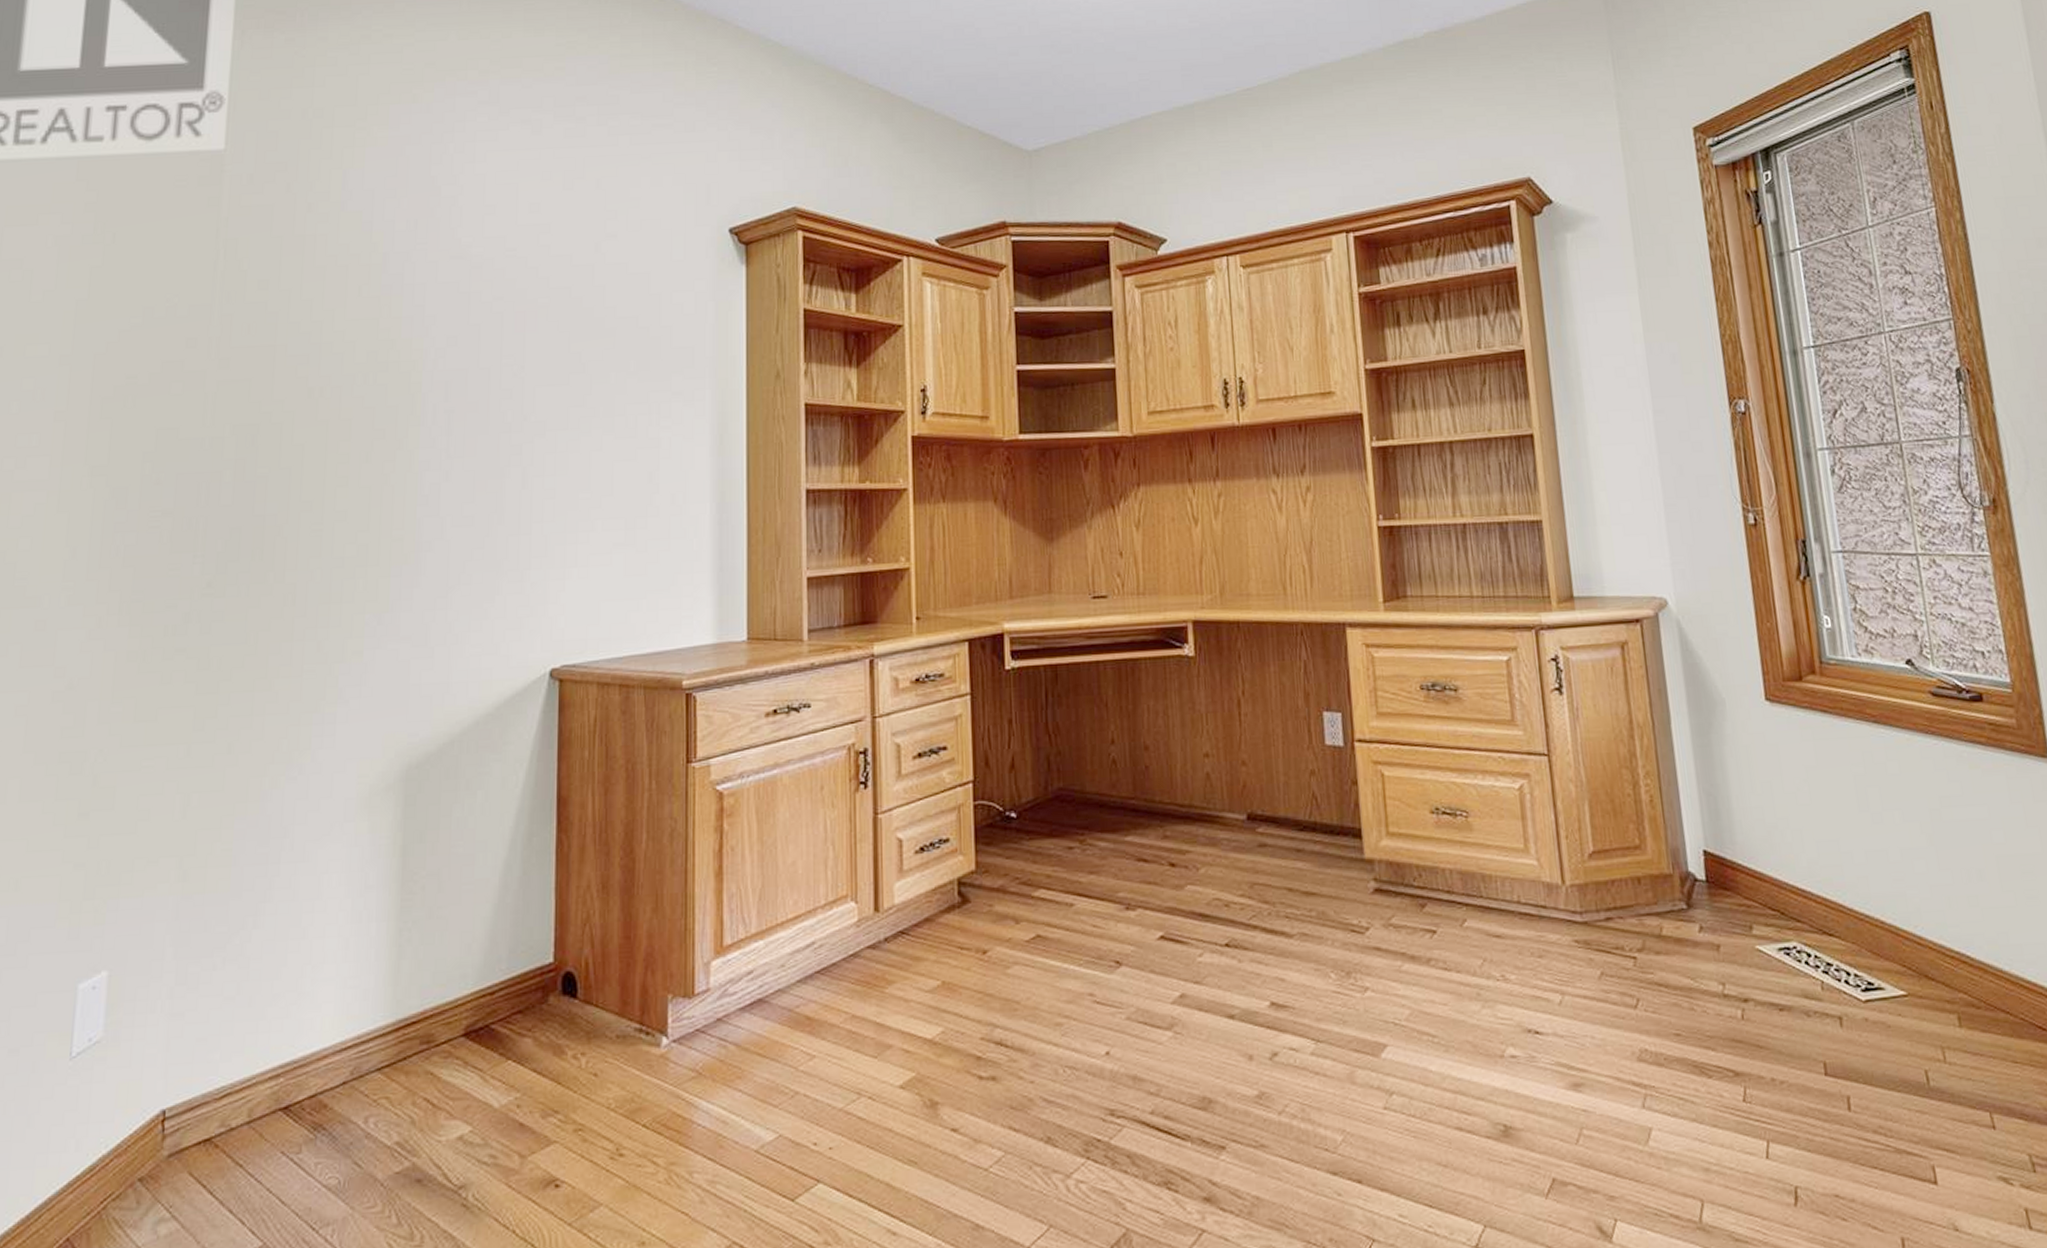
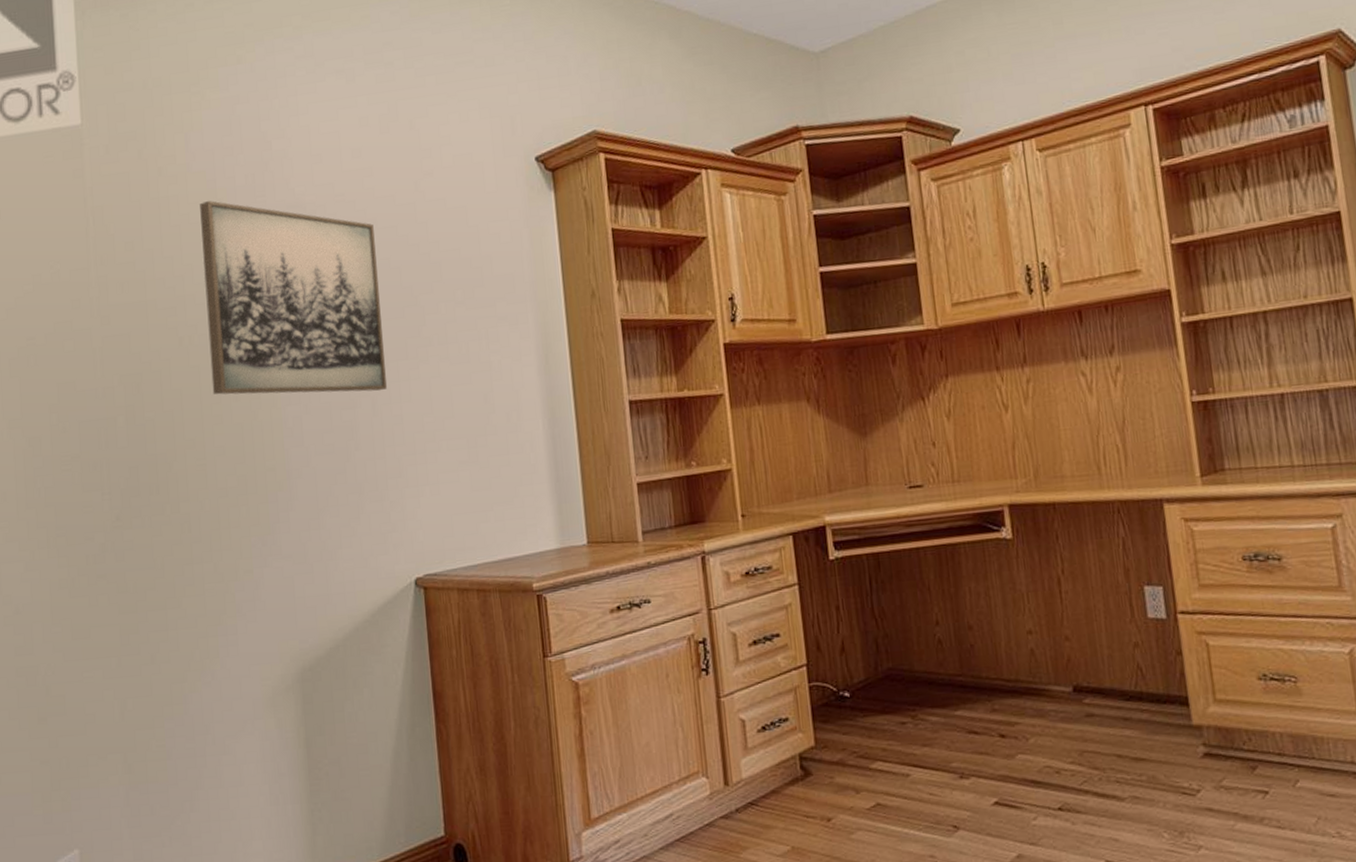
wall art: none [340,243,545,462] -> present [200,200,387,395]

